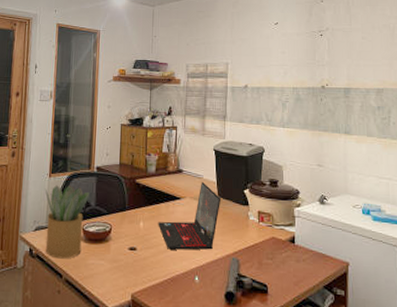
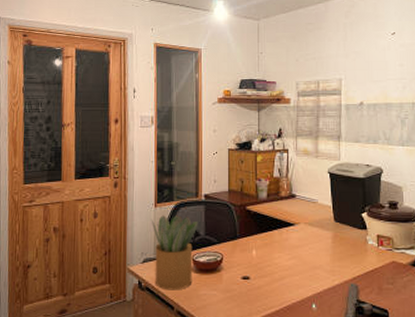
laptop: present [158,181,222,250] -> none [271,206,338,278]

